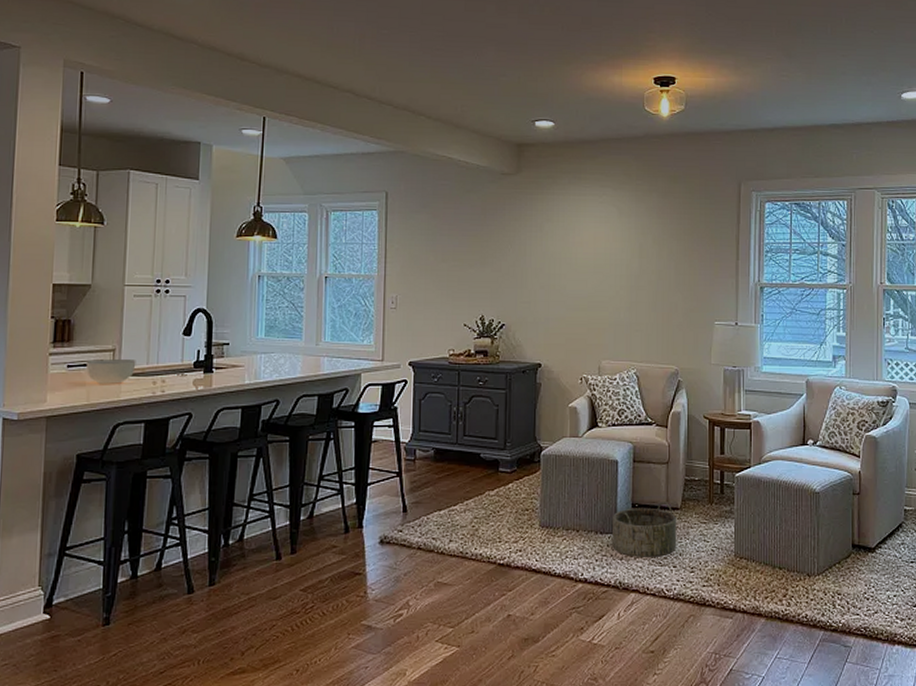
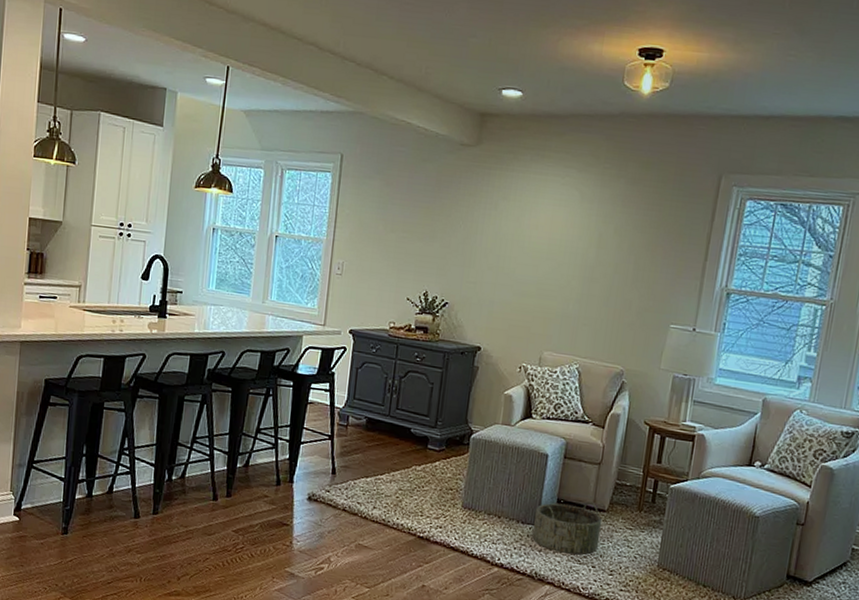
bowl: present [85,359,136,385] -> none [55,293,99,320]

